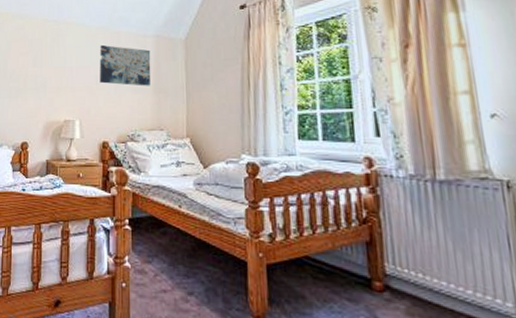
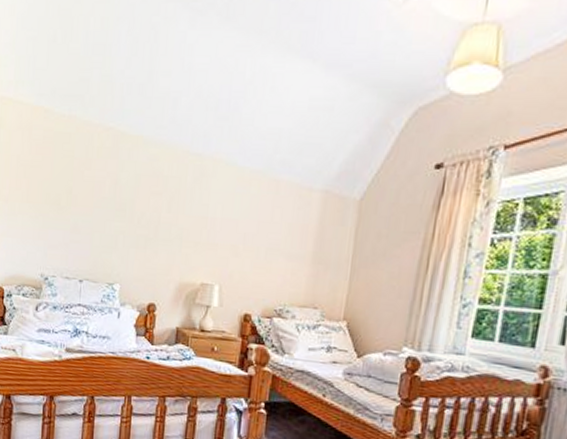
wall art: present [99,44,151,86] -> none [248,194,315,254]

